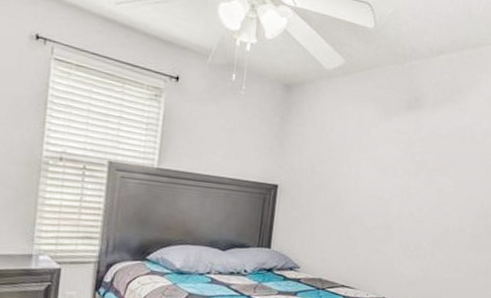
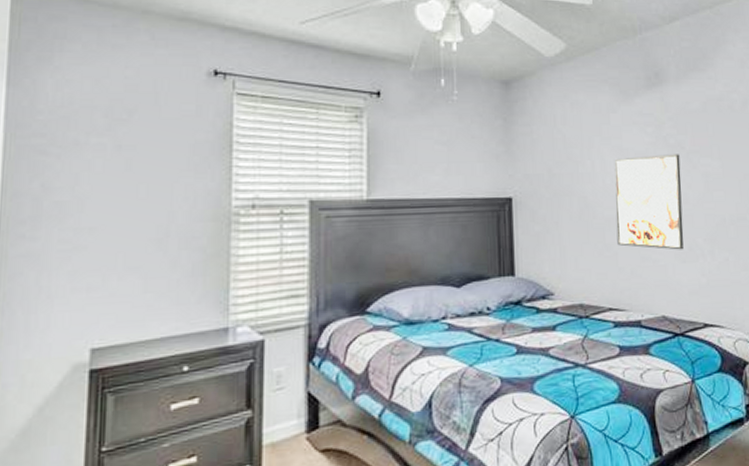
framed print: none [358,165,422,248] -> present [614,154,684,250]

